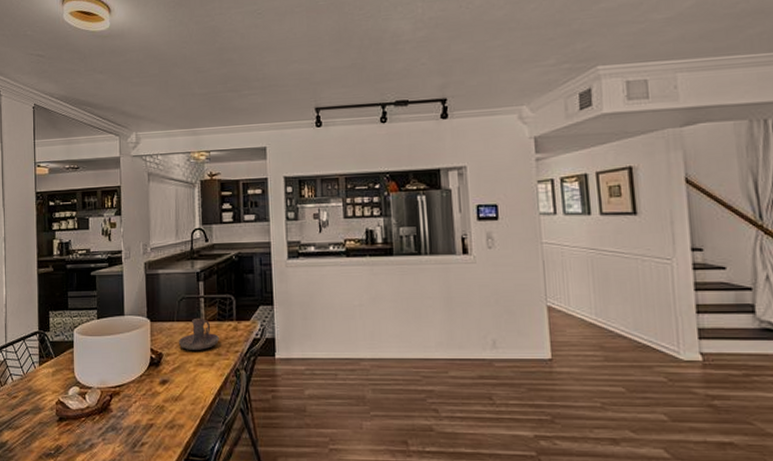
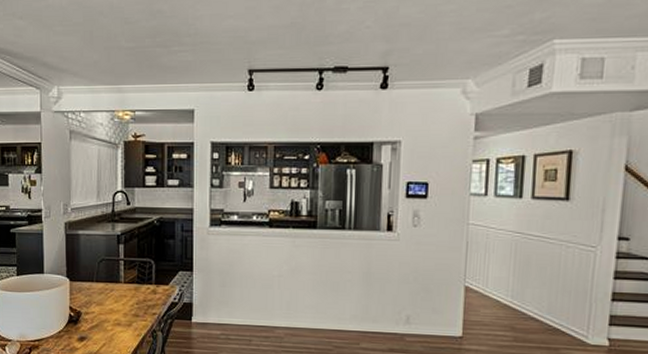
candle holder: present [178,317,219,350] -> none [97,279,137,311]

